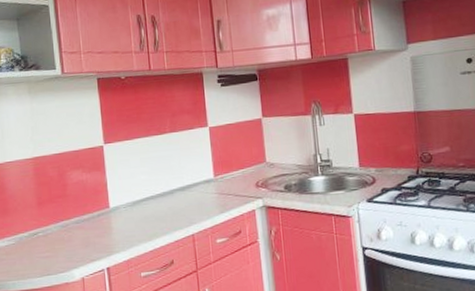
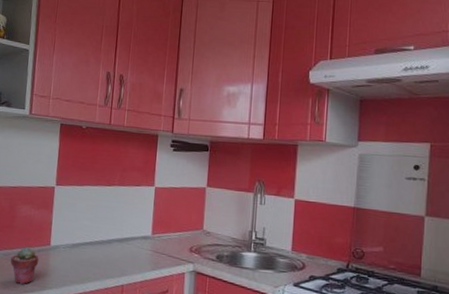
potted succulent: none [69,214,101,254] -> present [10,247,39,284]

